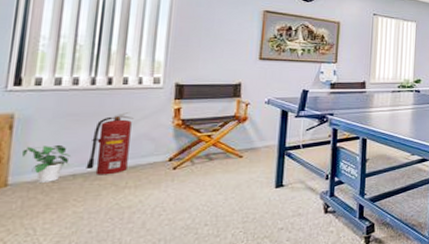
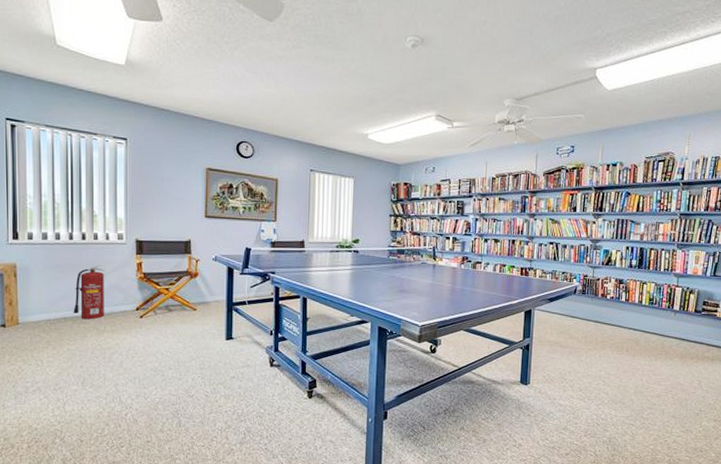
potted plant: present [21,145,70,183] -> none [25,291,61,323]

